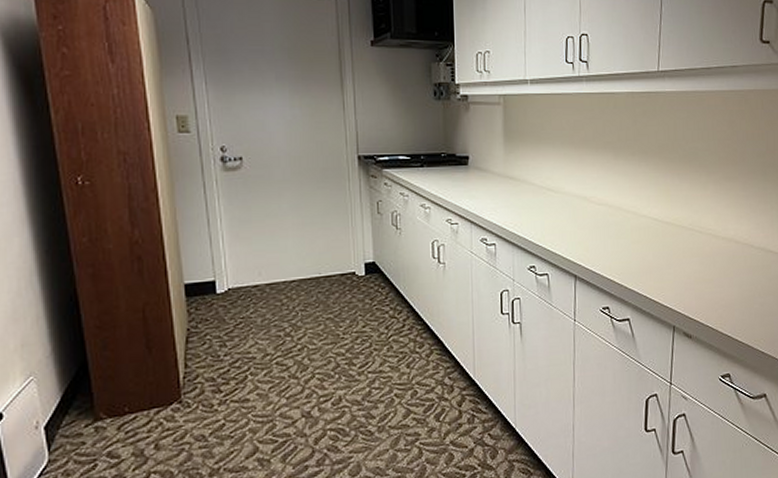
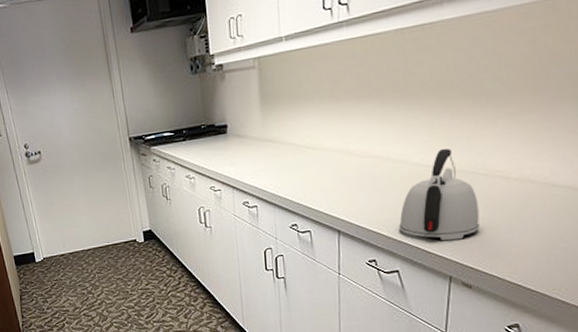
kettle: none [630,204,697,292] -> present [399,148,479,241]

